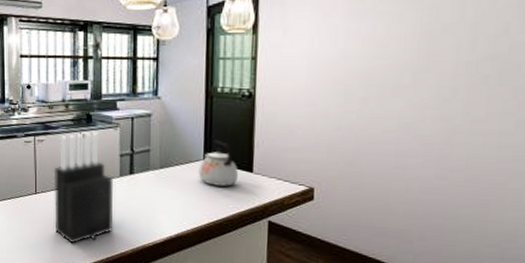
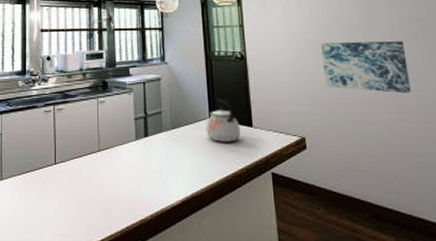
knife block: present [53,131,114,244] -> none [72,98,132,215]
wall art: none [350,81,467,148] -> present [321,41,411,94]

